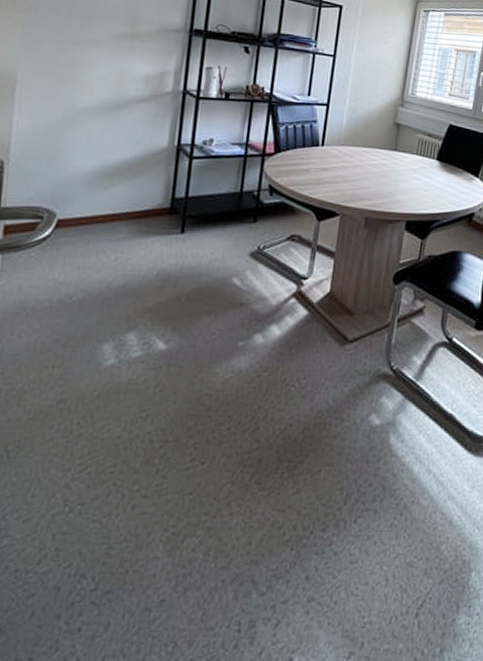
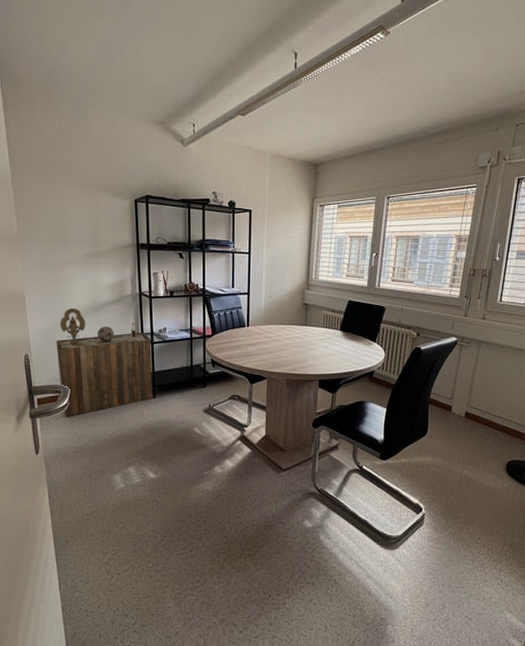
cabinet: none [42,102,190,255] -> present [56,308,152,417]

